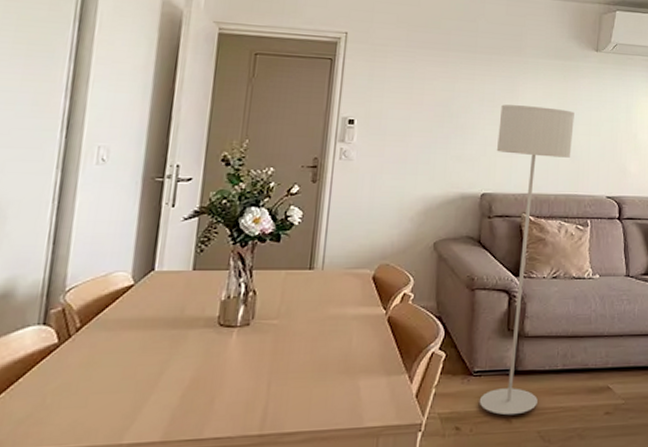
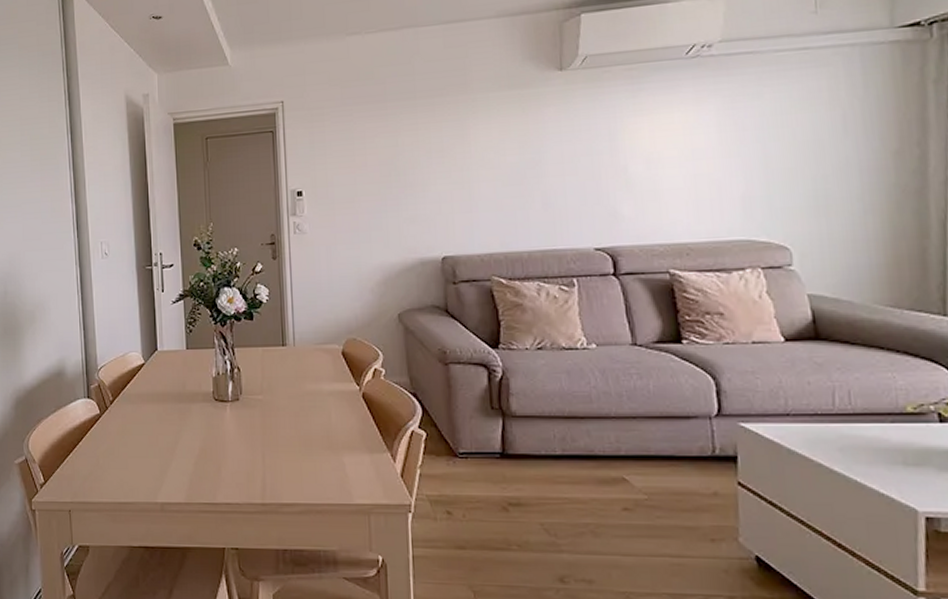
floor lamp: present [479,104,574,416] -> none [451,148,543,503]

